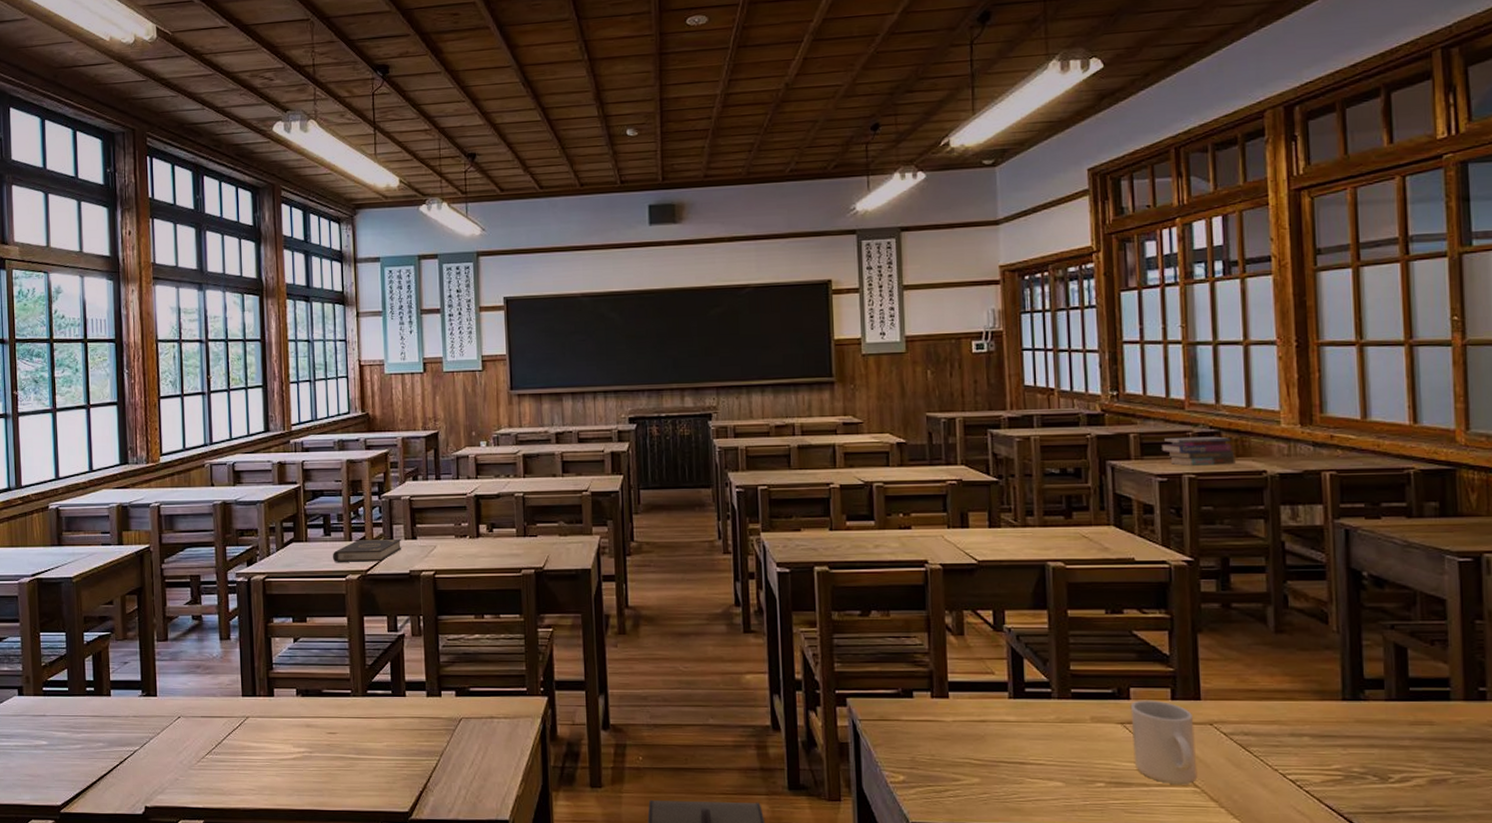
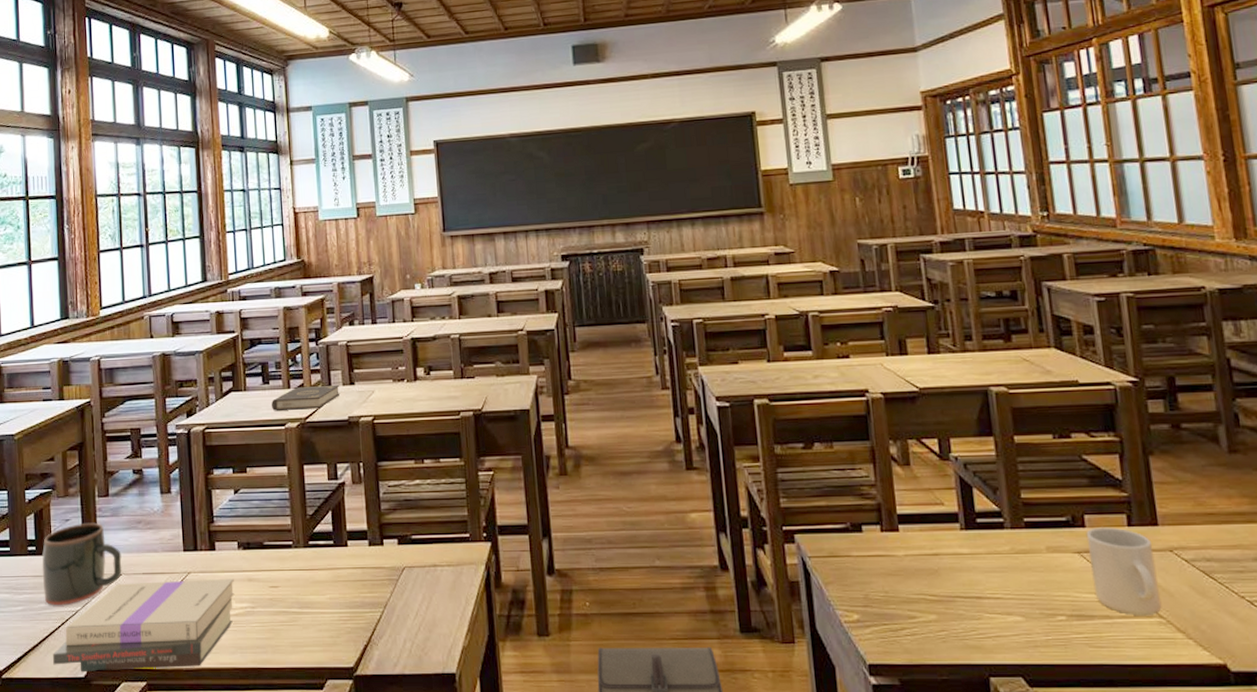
mug: none [100,666,181,744] -> present [42,522,122,605]
books: none [111,723,293,810] -> present [53,578,235,673]
books: present [1162,436,1236,467] -> none [1096,253,1173,285]

